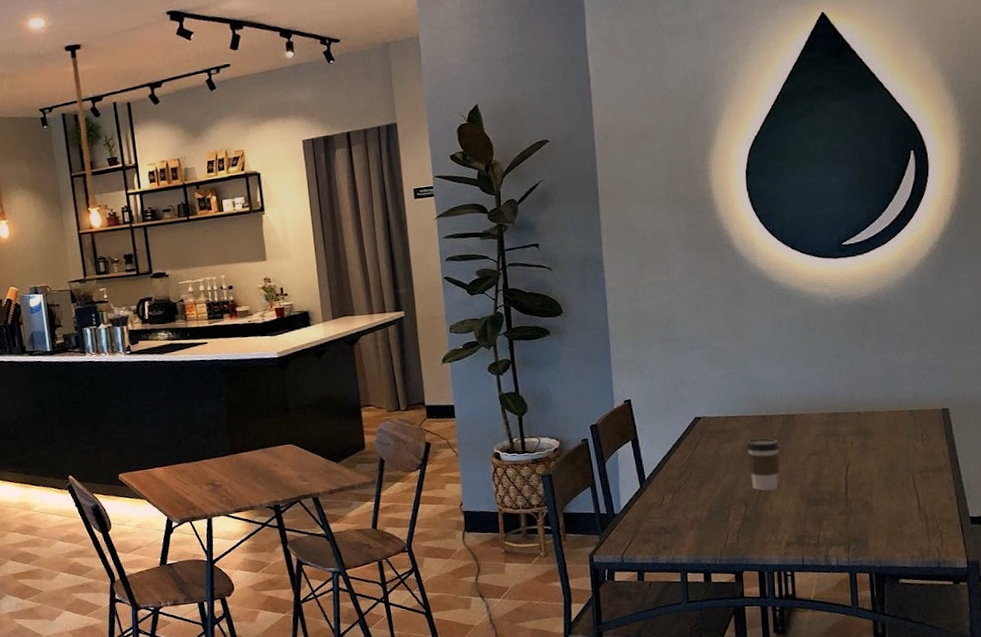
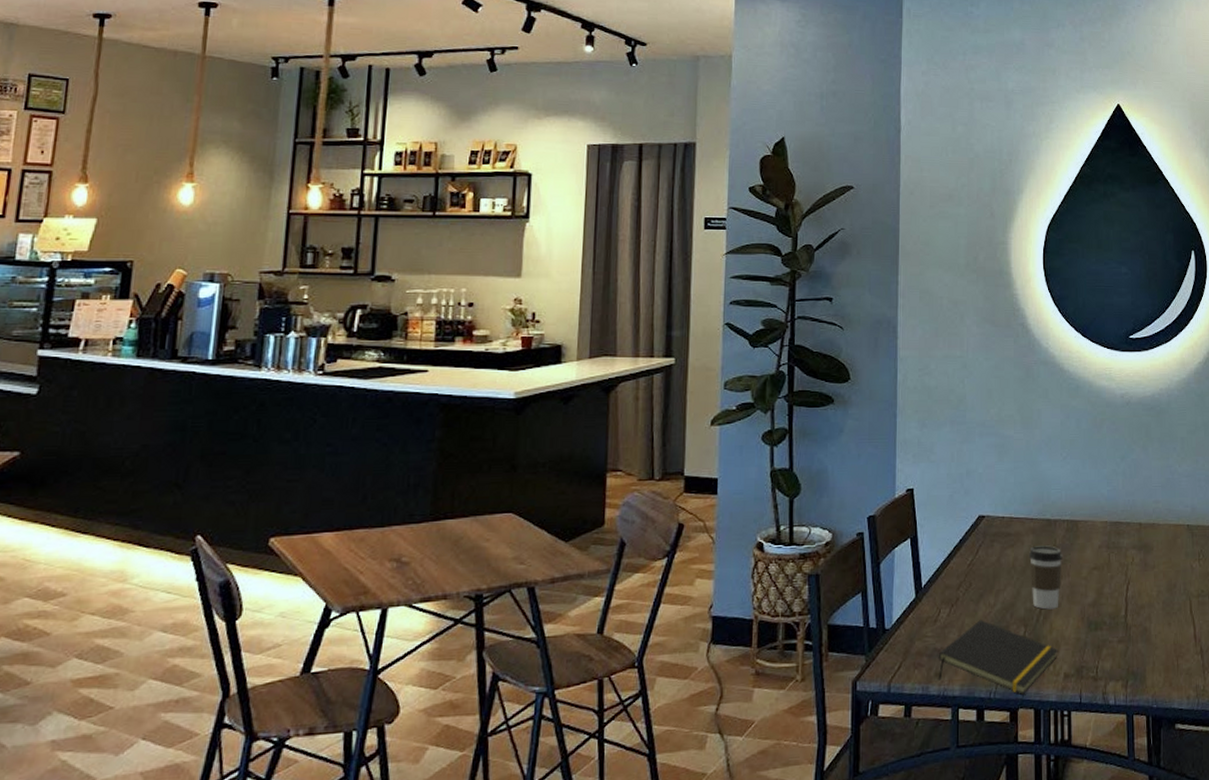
notepad: none [665,502,779,560] -> present [938,620,1058,695]

